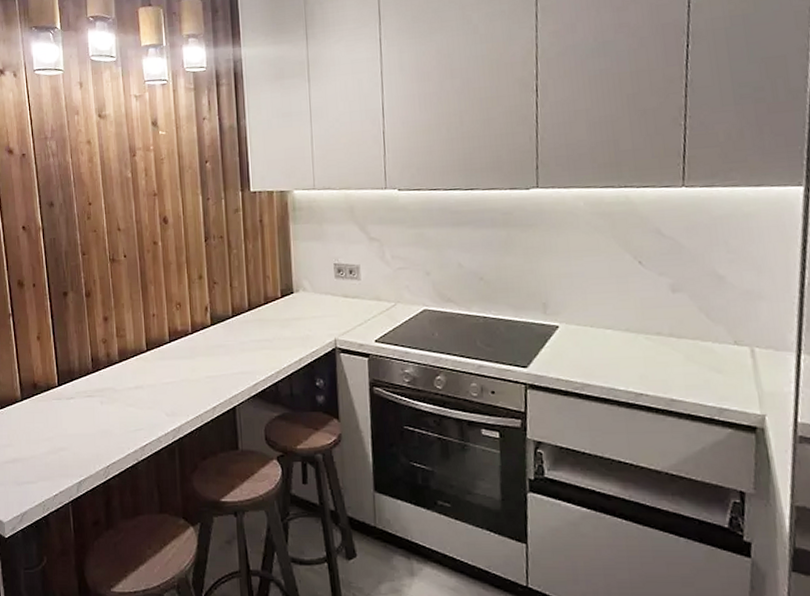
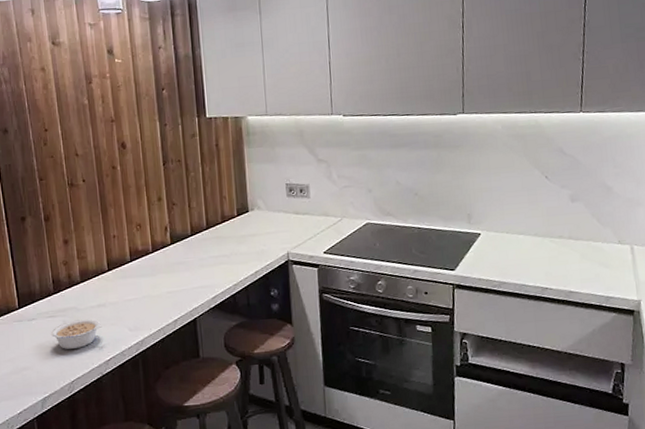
legume: none [88,401,139,433] -> present [50,318,102,350]

